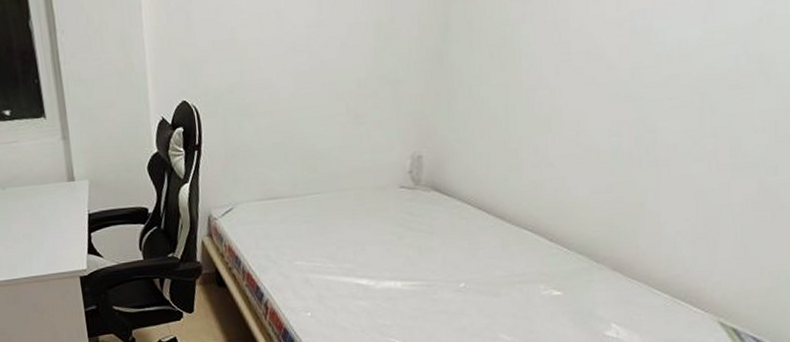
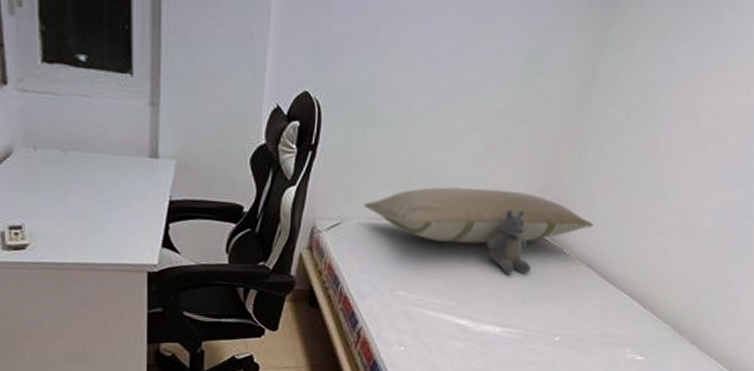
pillow: none [250,150,477,210] -> present [363,186,593,244]
teddy bear: none [372,166,422,230] -> present [487,209,532,275]

